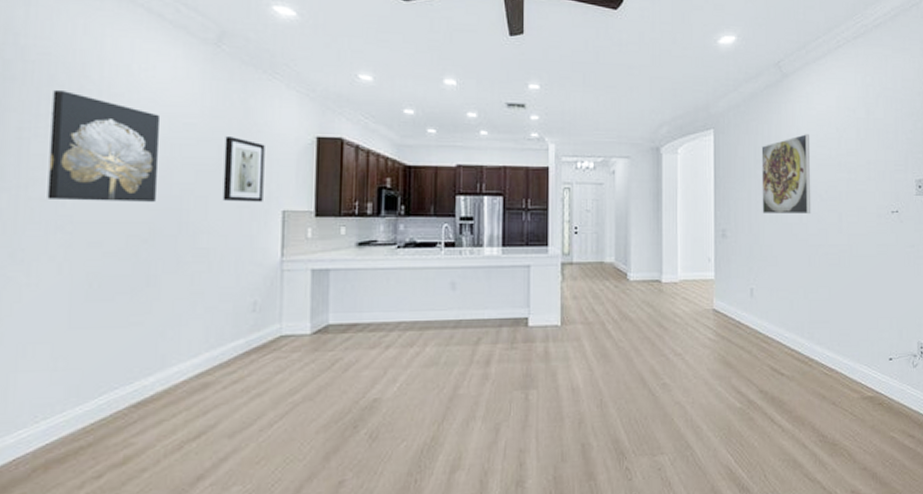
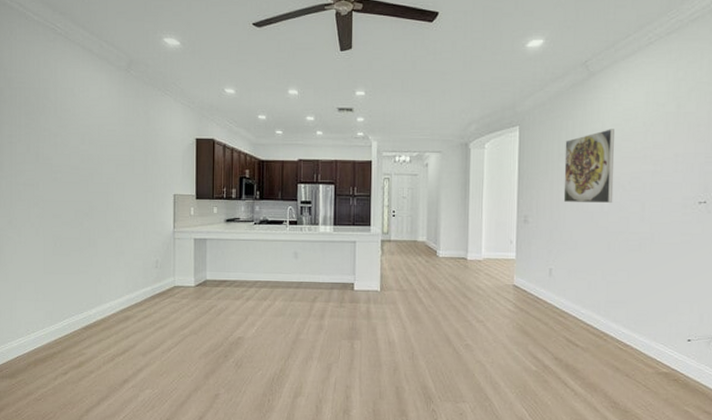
wall art: present [47,91,159,202] -> none [28,109,92,187]
wall art: present [222,137,265,202] -> none [134,139,161,188]

